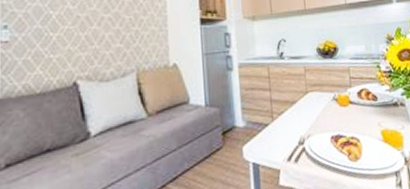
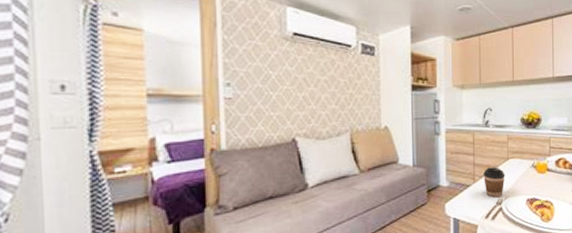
coffee cup: none [282,102,306,137] -> present [484,167,506,198]

